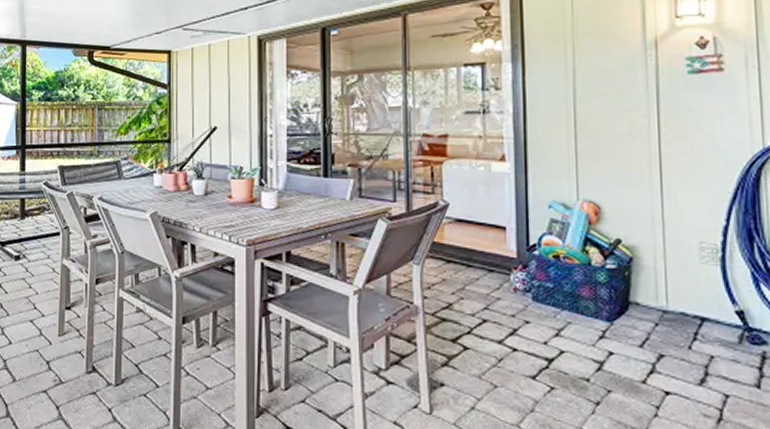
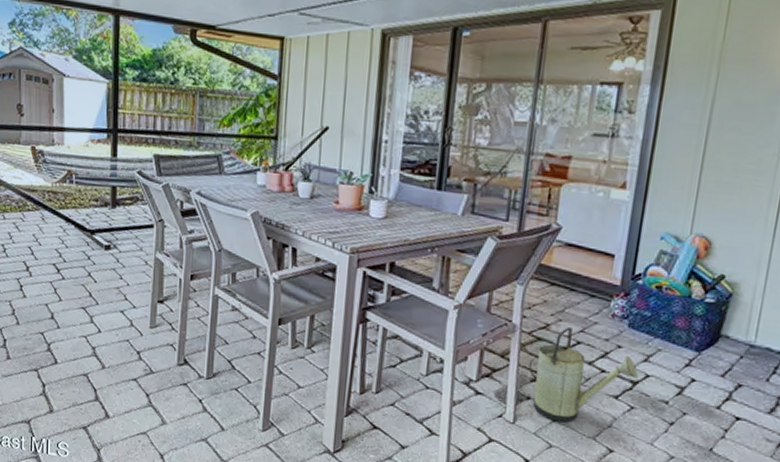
watering can: none [438,305,552,410] -> present [529,327,638,423]

